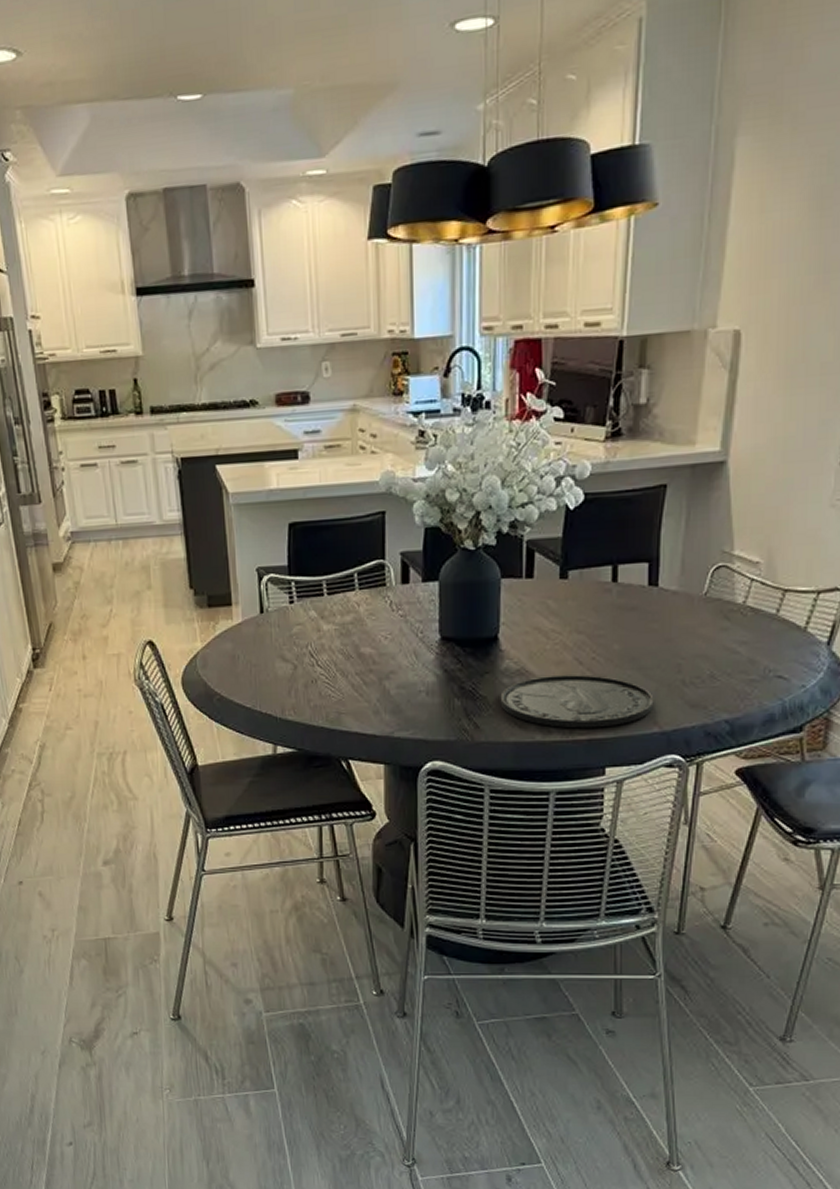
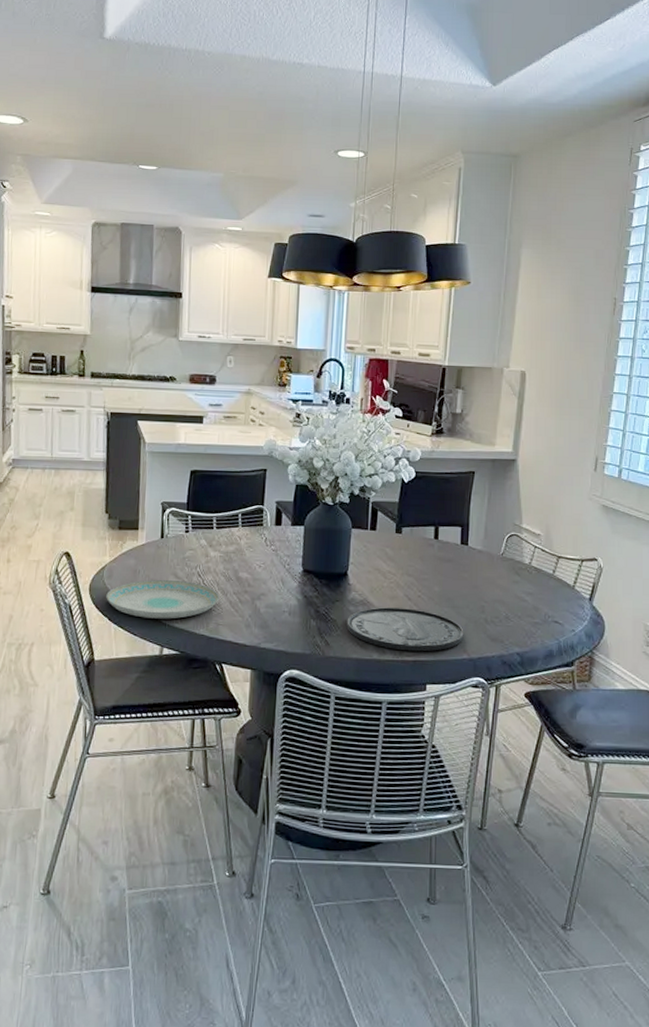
plate: none [202,663,339,713] -> present [106,579,220,619]

